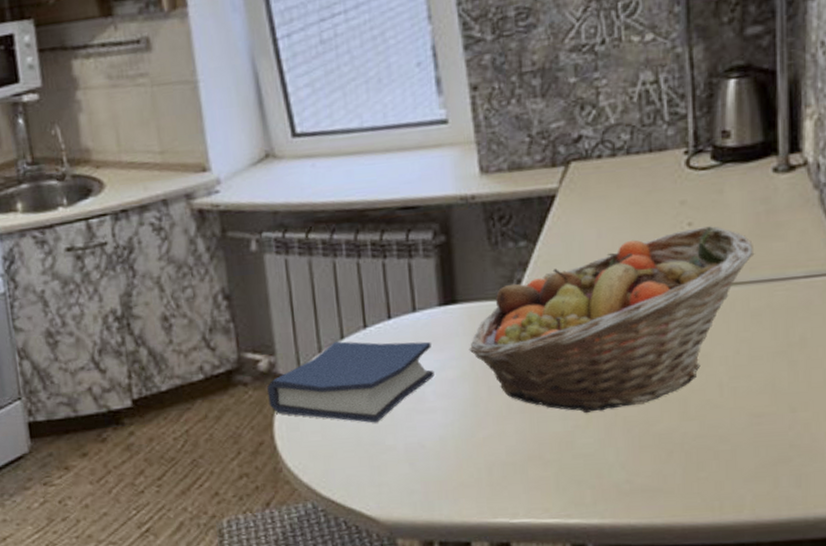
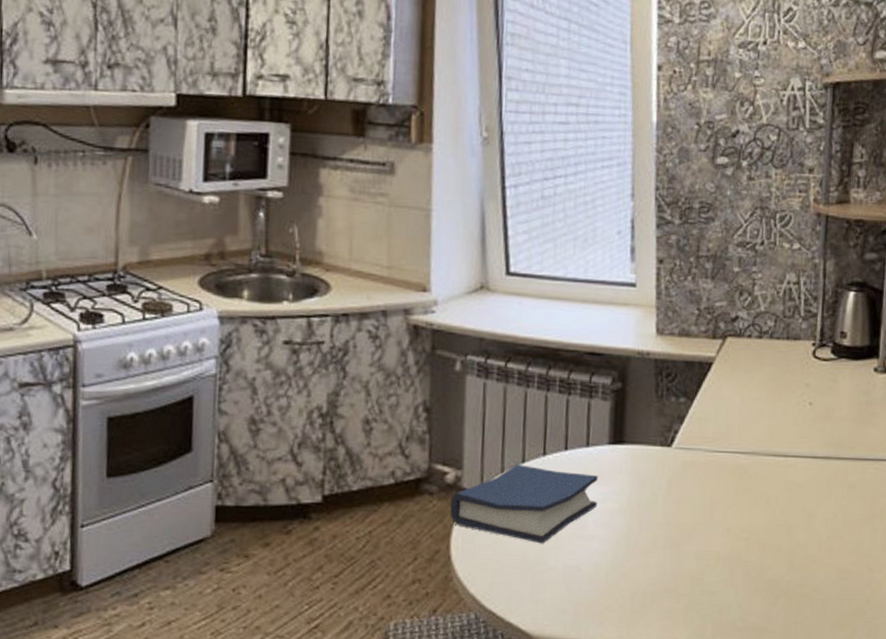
fruit basket: present [469,226,755,414] -> none [628,407,855,555]

